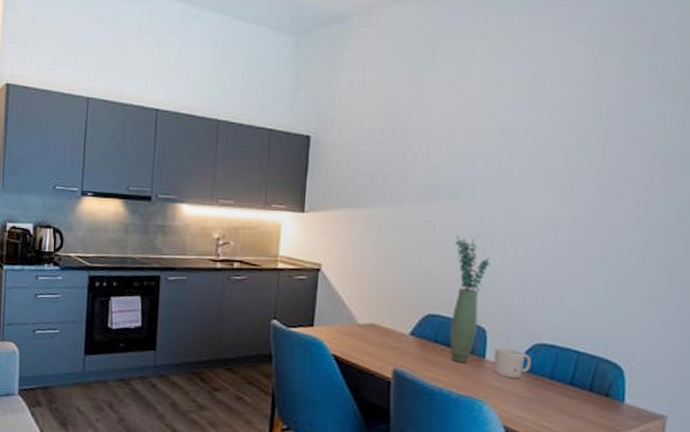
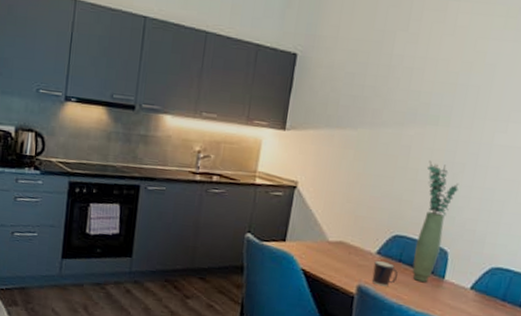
mug: none [407,342,435,370] -> present [371,261,398,287]
mug: present [493,347,532,378] -> none [450,269,487,299]

